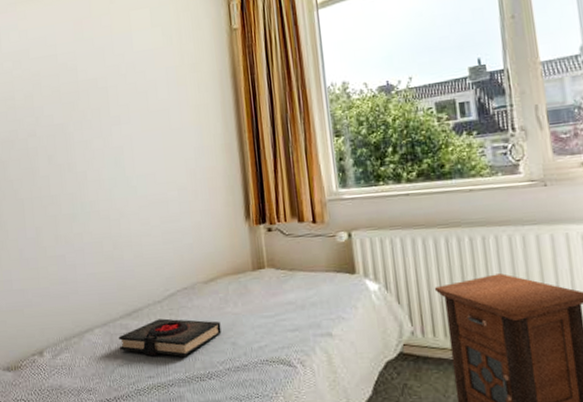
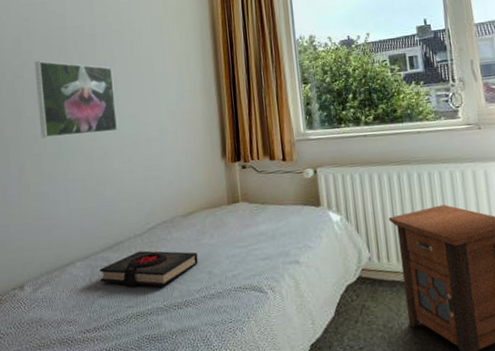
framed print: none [47,117,135,199] -> present [34,60,118,138]

